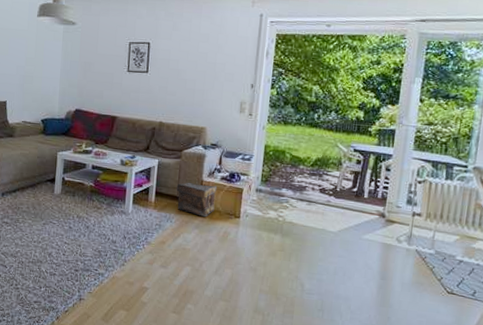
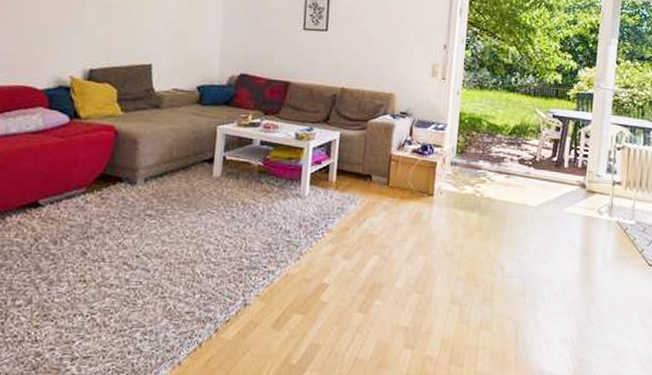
pouch: present [176,182,218,217] -> none [361,157,408,197]

